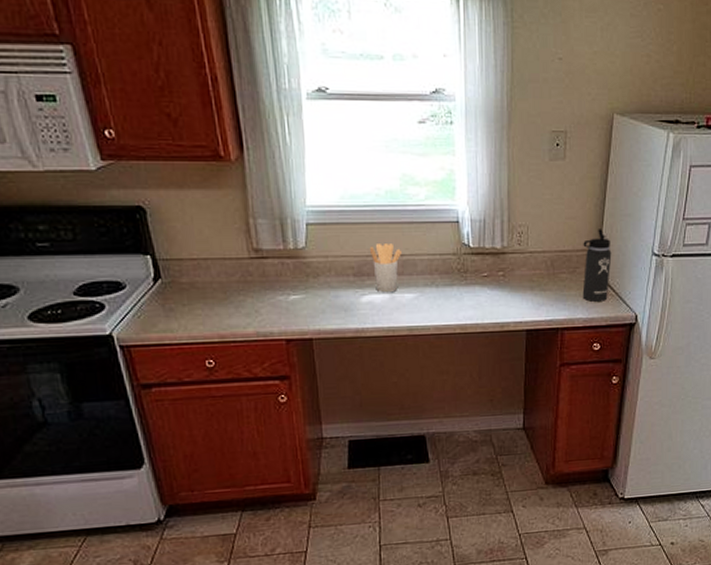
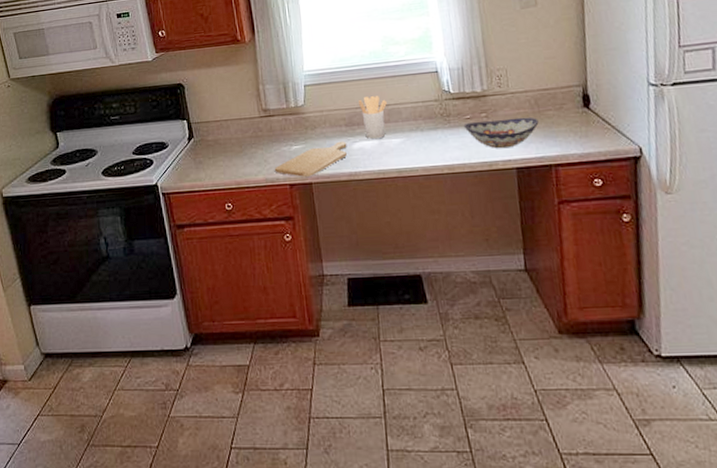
chopping board: none [267,293,355,332] -> present [274,141,347,177]
decorative bowl: none [480,278,552,310] -> present [463,117,539,149]
thermos bottle: present [582,229,612,302] -> none [567,65,604,137]

